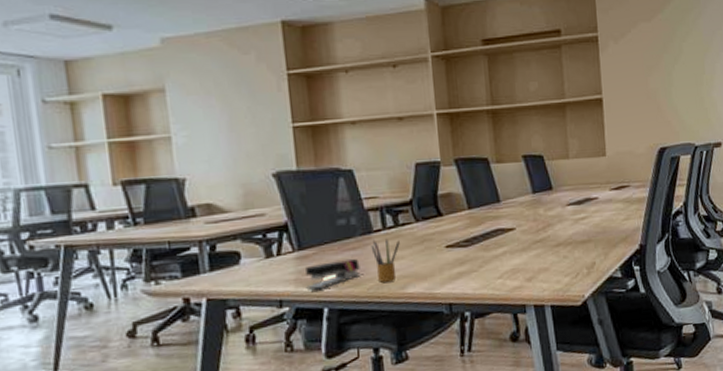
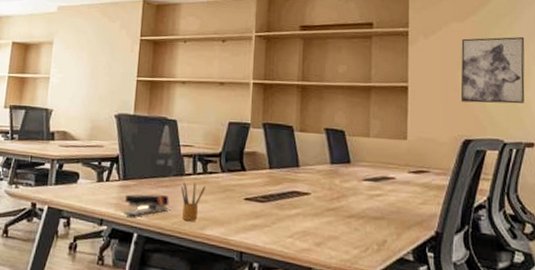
wall art: none [650,34,711,109] -> present [460,37,525,104]

